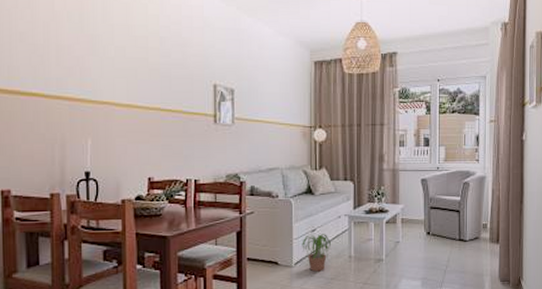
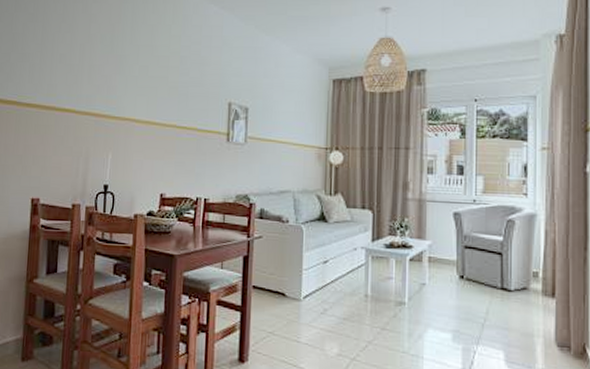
potted plant: present [302,234,331,272] -> none [312,266,344,309]

